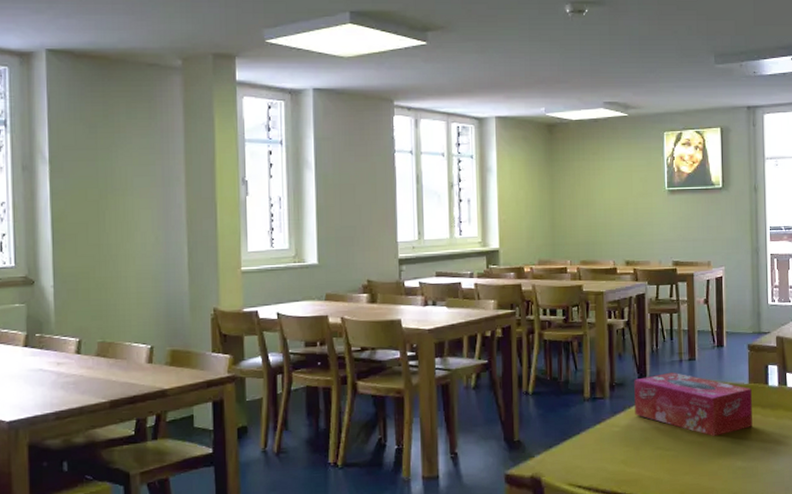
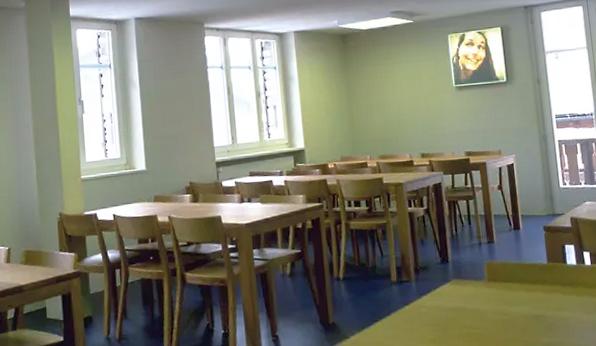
tissue box: present [634,372,752,436] -> none [437,254,554,314]

